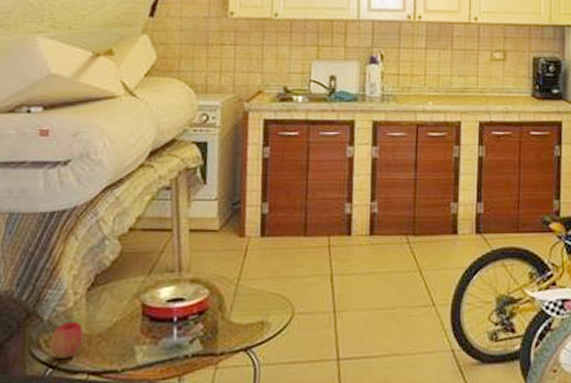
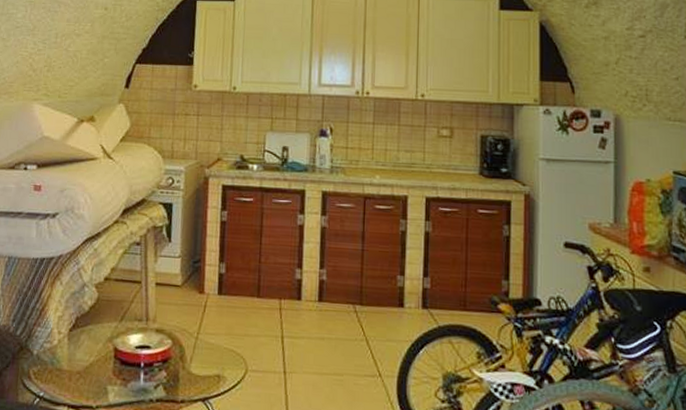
apple: present [49,321,84,358] -> none [37,357,65,391]

